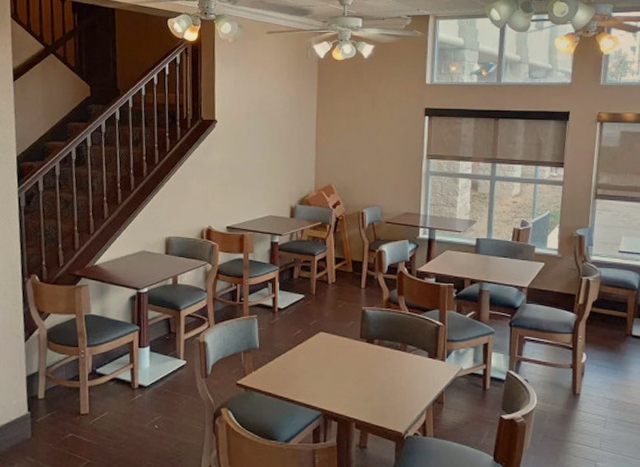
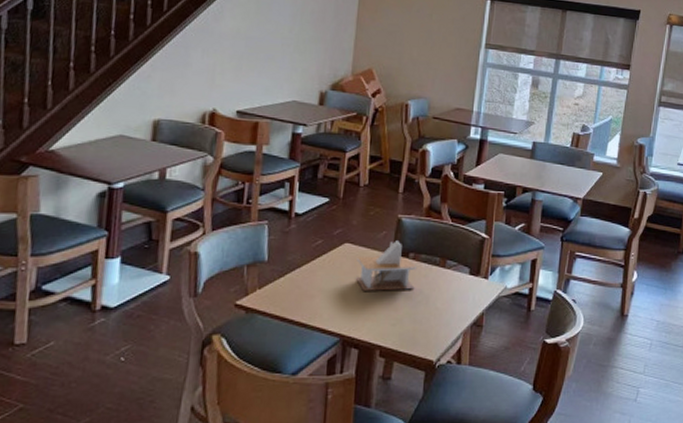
napkin holder: none [330,329,381,372] -> present [355,241,416,291]

